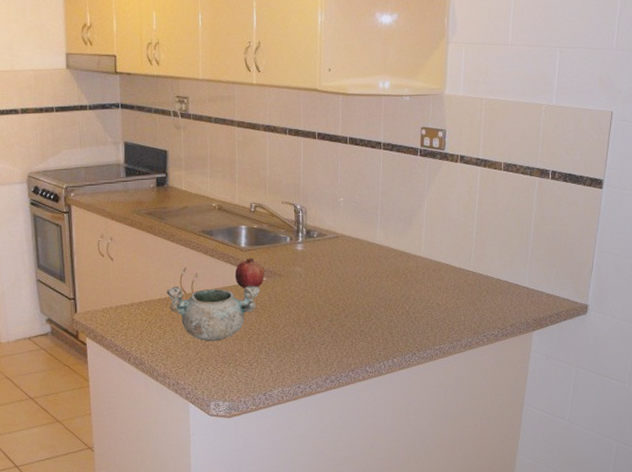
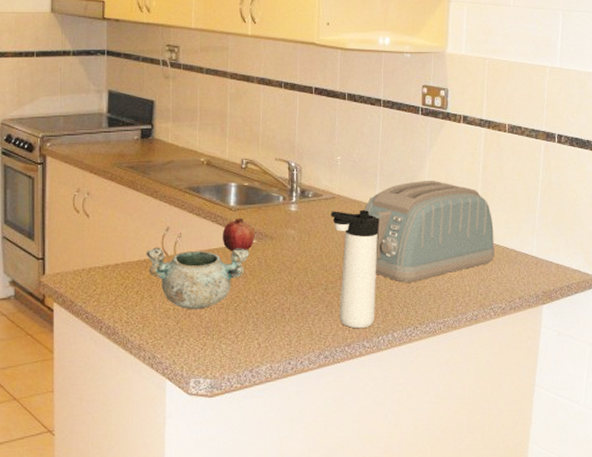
thermos bottle: none [335,248,379,356] -> present [331,210,379,329]
toaster: none [365,218,488,314] -> present [364,181,495,283]

